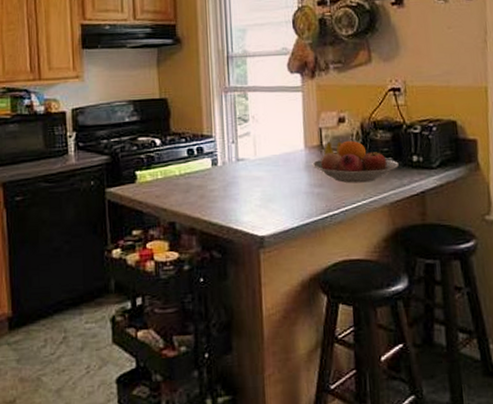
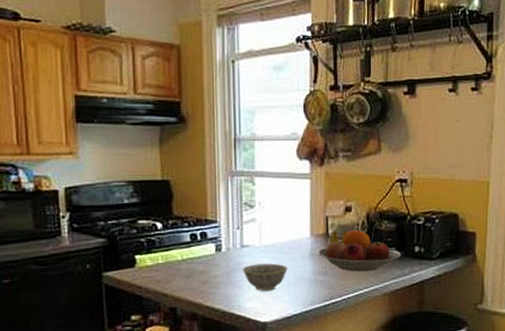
bowl: none [238,176,283,205] -> present [241,263,288,291]

